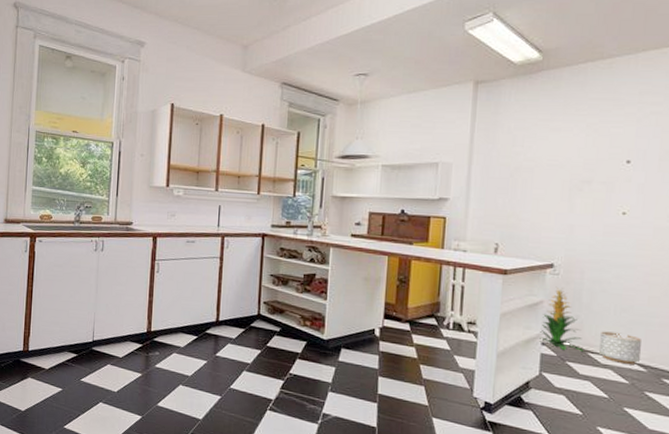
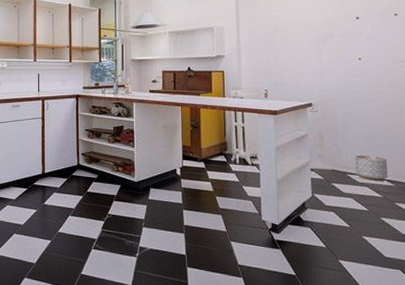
indoor plant: present [539,288,584,351] -> none [308,122,344,173]

